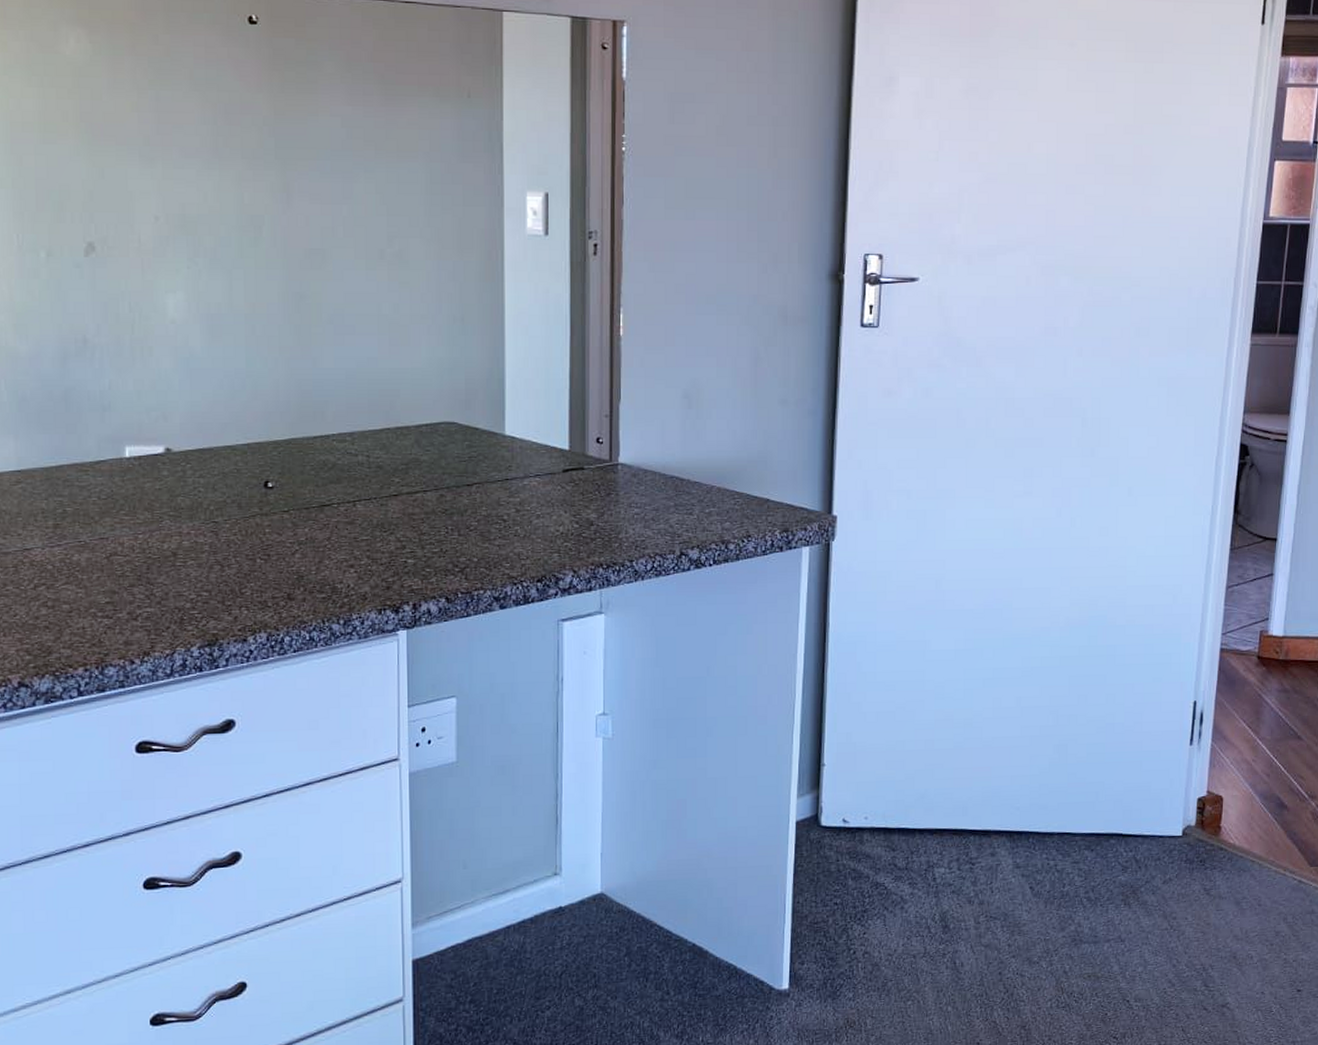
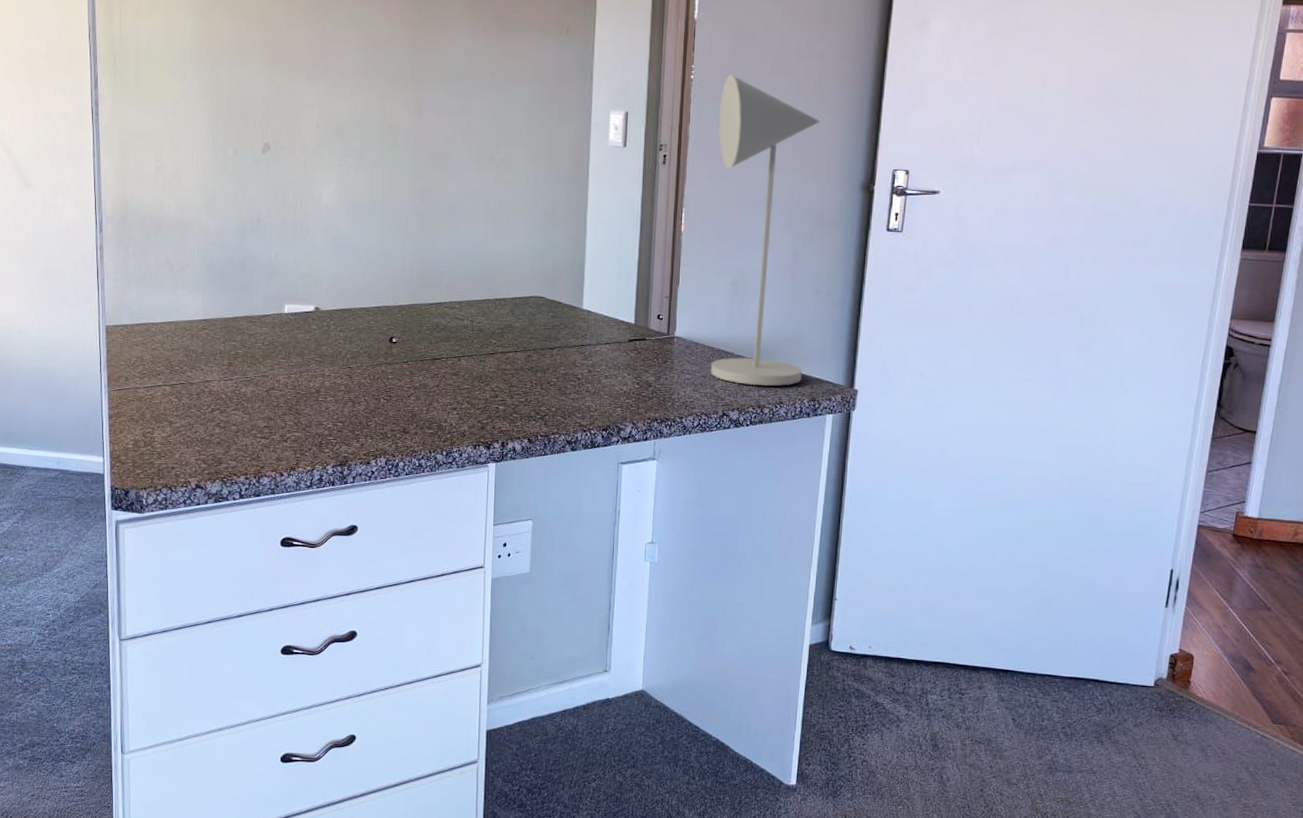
desk lamp: none [658,144,778,518] -> present [710,74,820,386]

